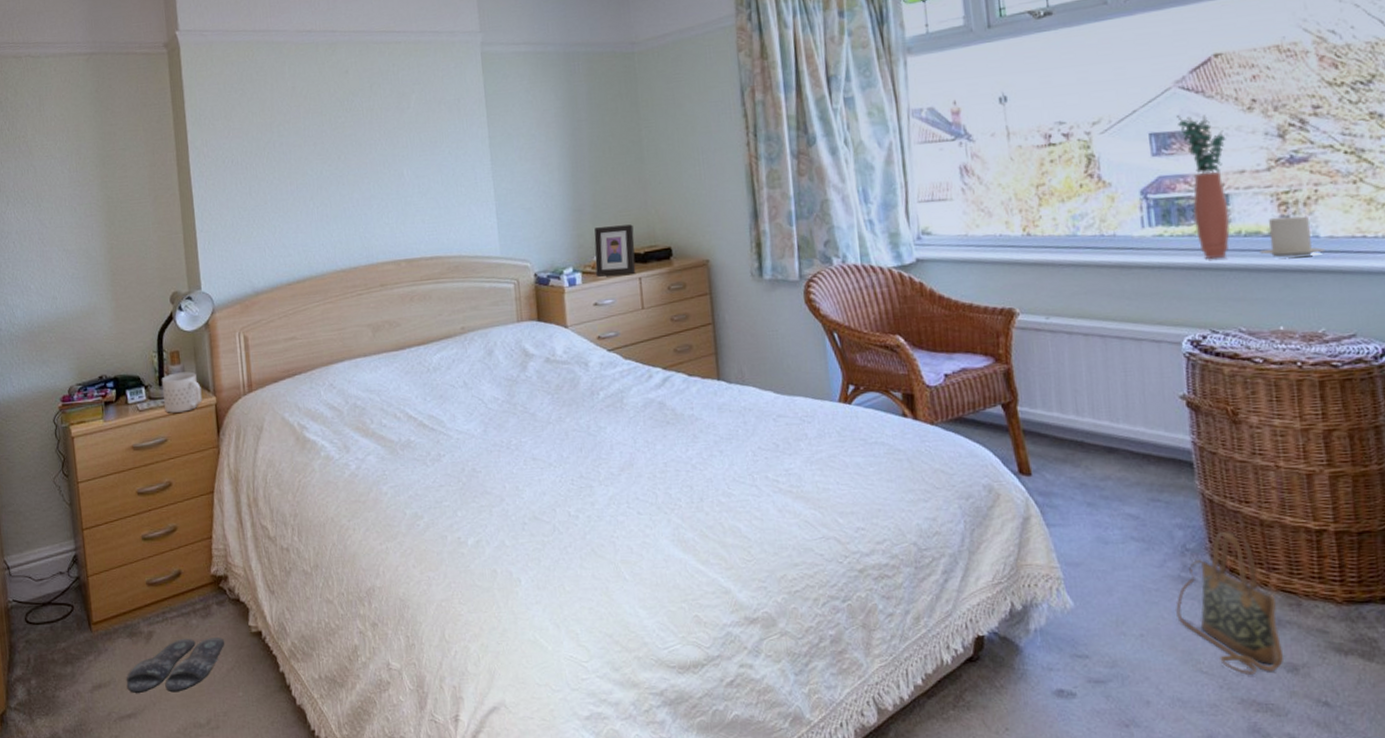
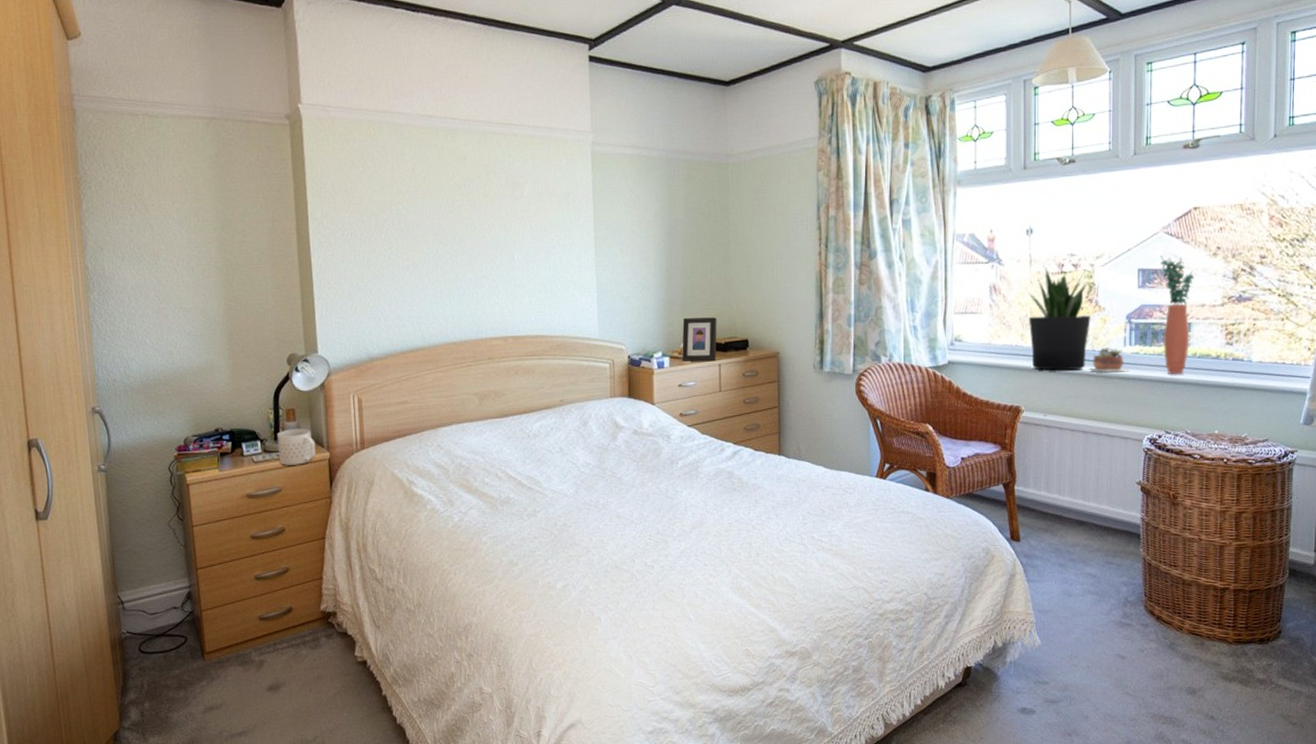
slippers: present [127,637,224,693] -> none [238,666,331,714]
planter: none [1009,140,1094,264] -> present [1028,268,1091,371]
succulent plant: none [1099,230,1153,262] -> present [1089,347,1129,373]
handbag: present [1174,530,1284,676] -> none [1114,587,1187,697]
candle: present [1259,216,1325,258] -> none [1208,344,1255,377]

